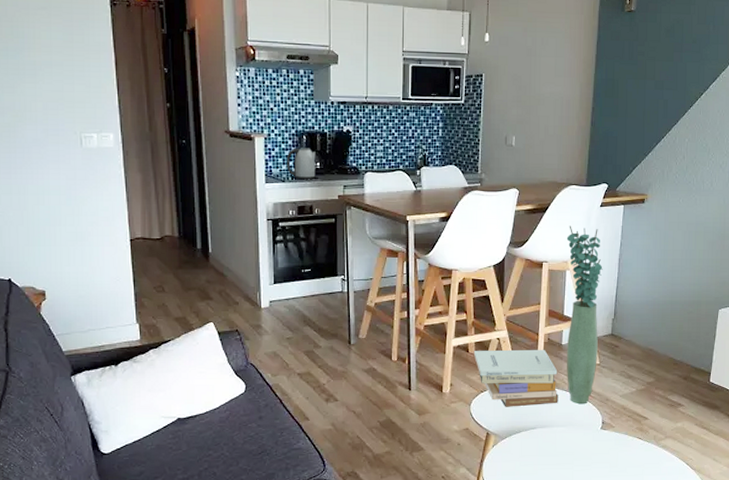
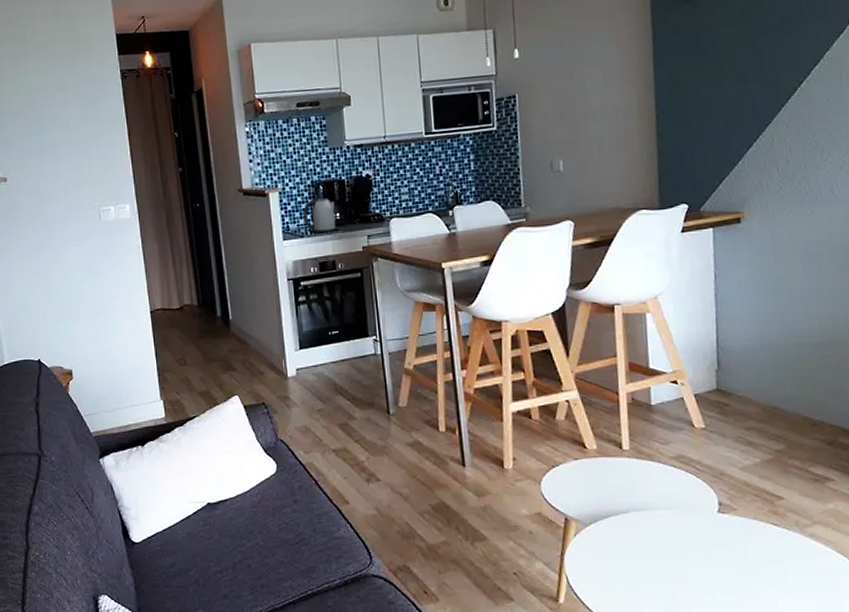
books: present [473,349,558,407] -> none [537,411,655,486]
vase: present [566,225,603,403] -> none [641,258,702,480]

